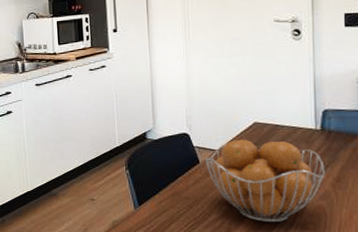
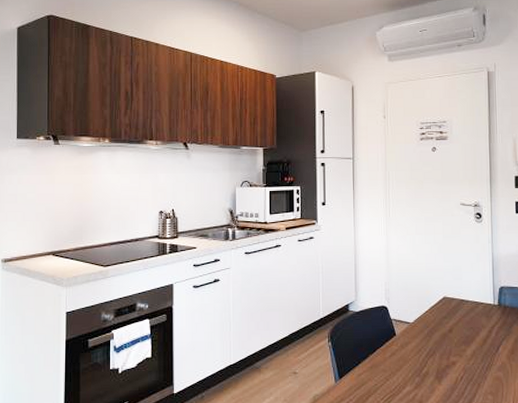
fruit basket: present [205,139,325,223] -> none [400,313,502,394]

